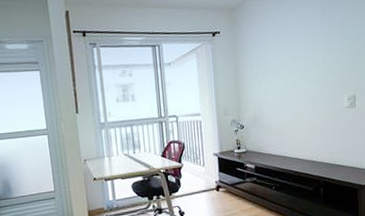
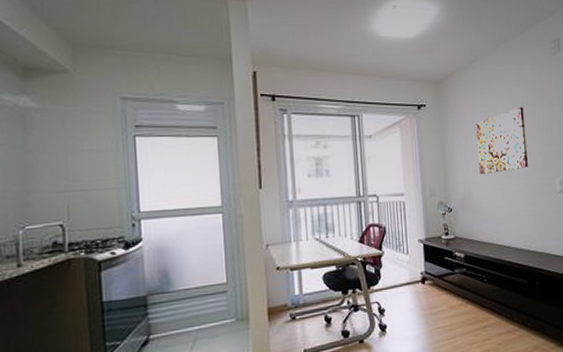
wall art: none [267,28,318,95] -> present [475,106,529,175]

